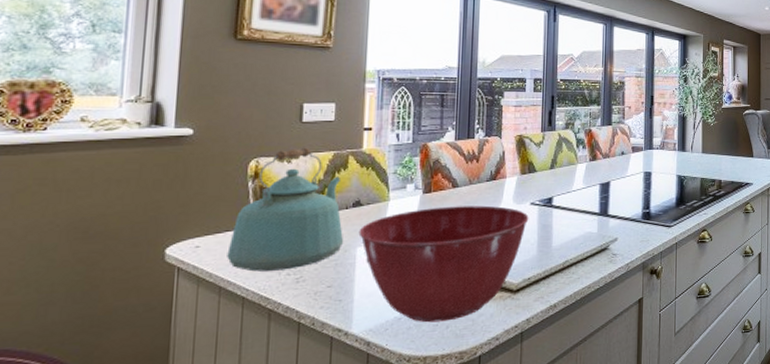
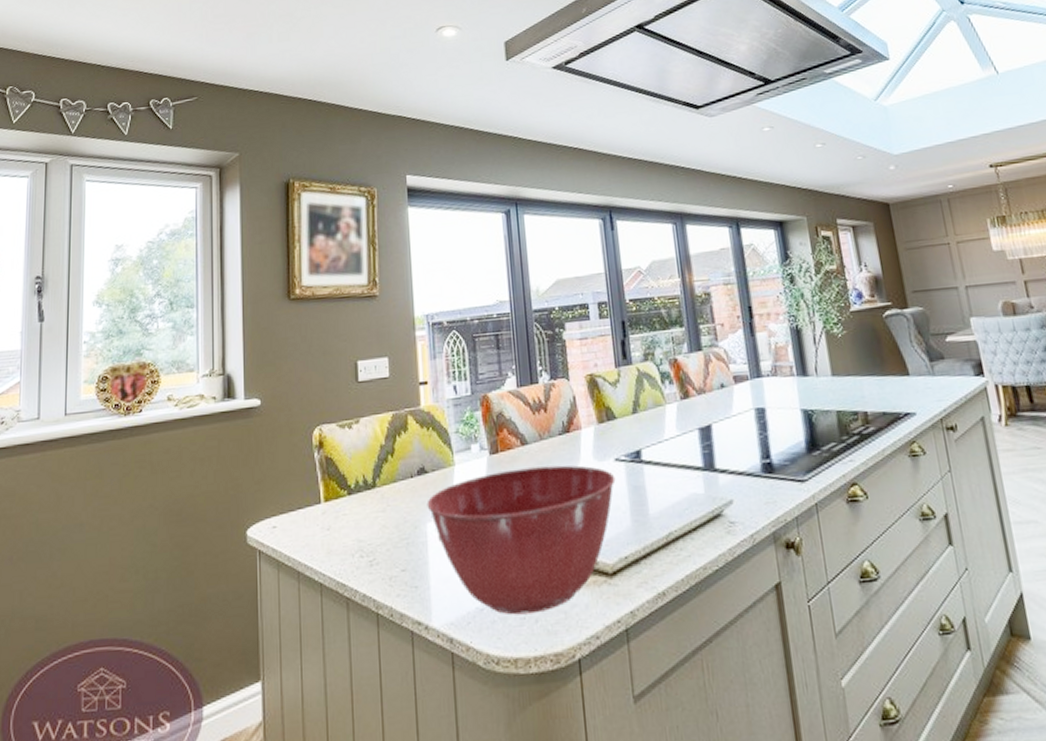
kettle: present [227,147,343,272] -> none [301,409,412,554]

